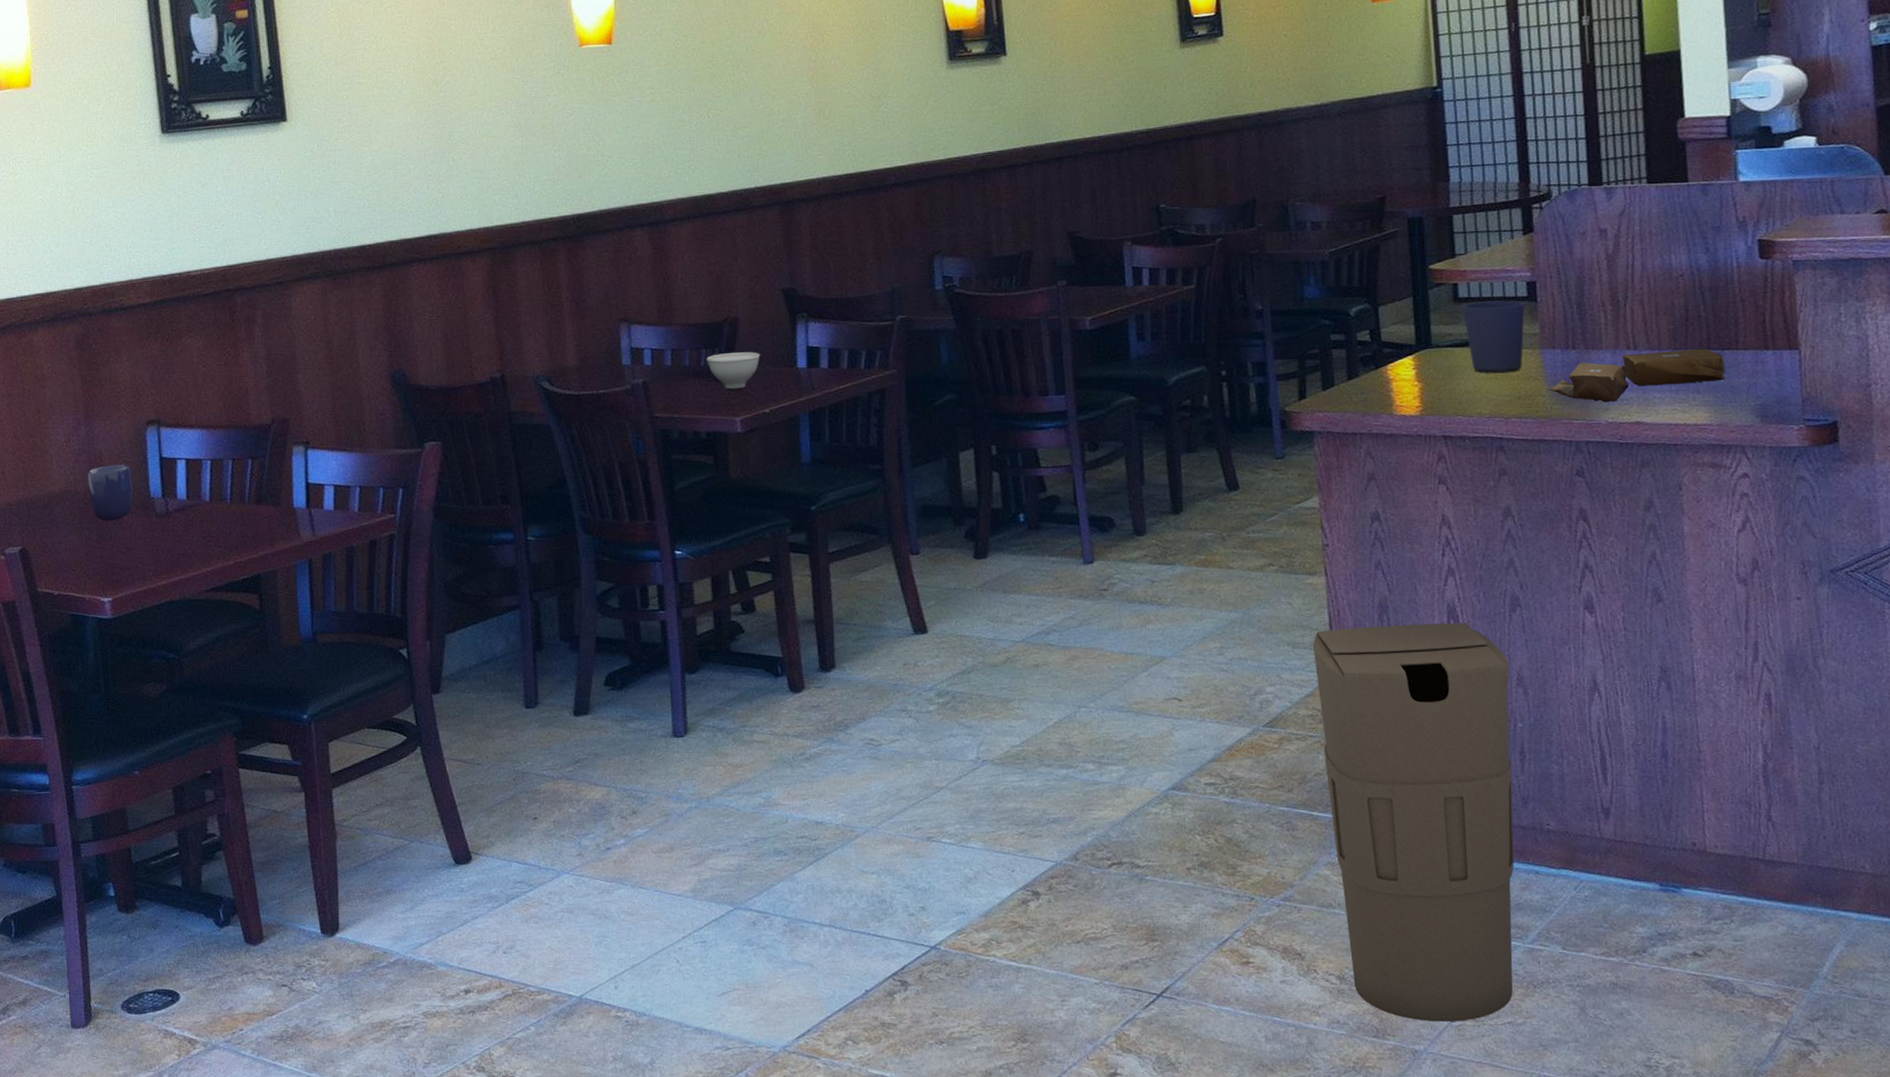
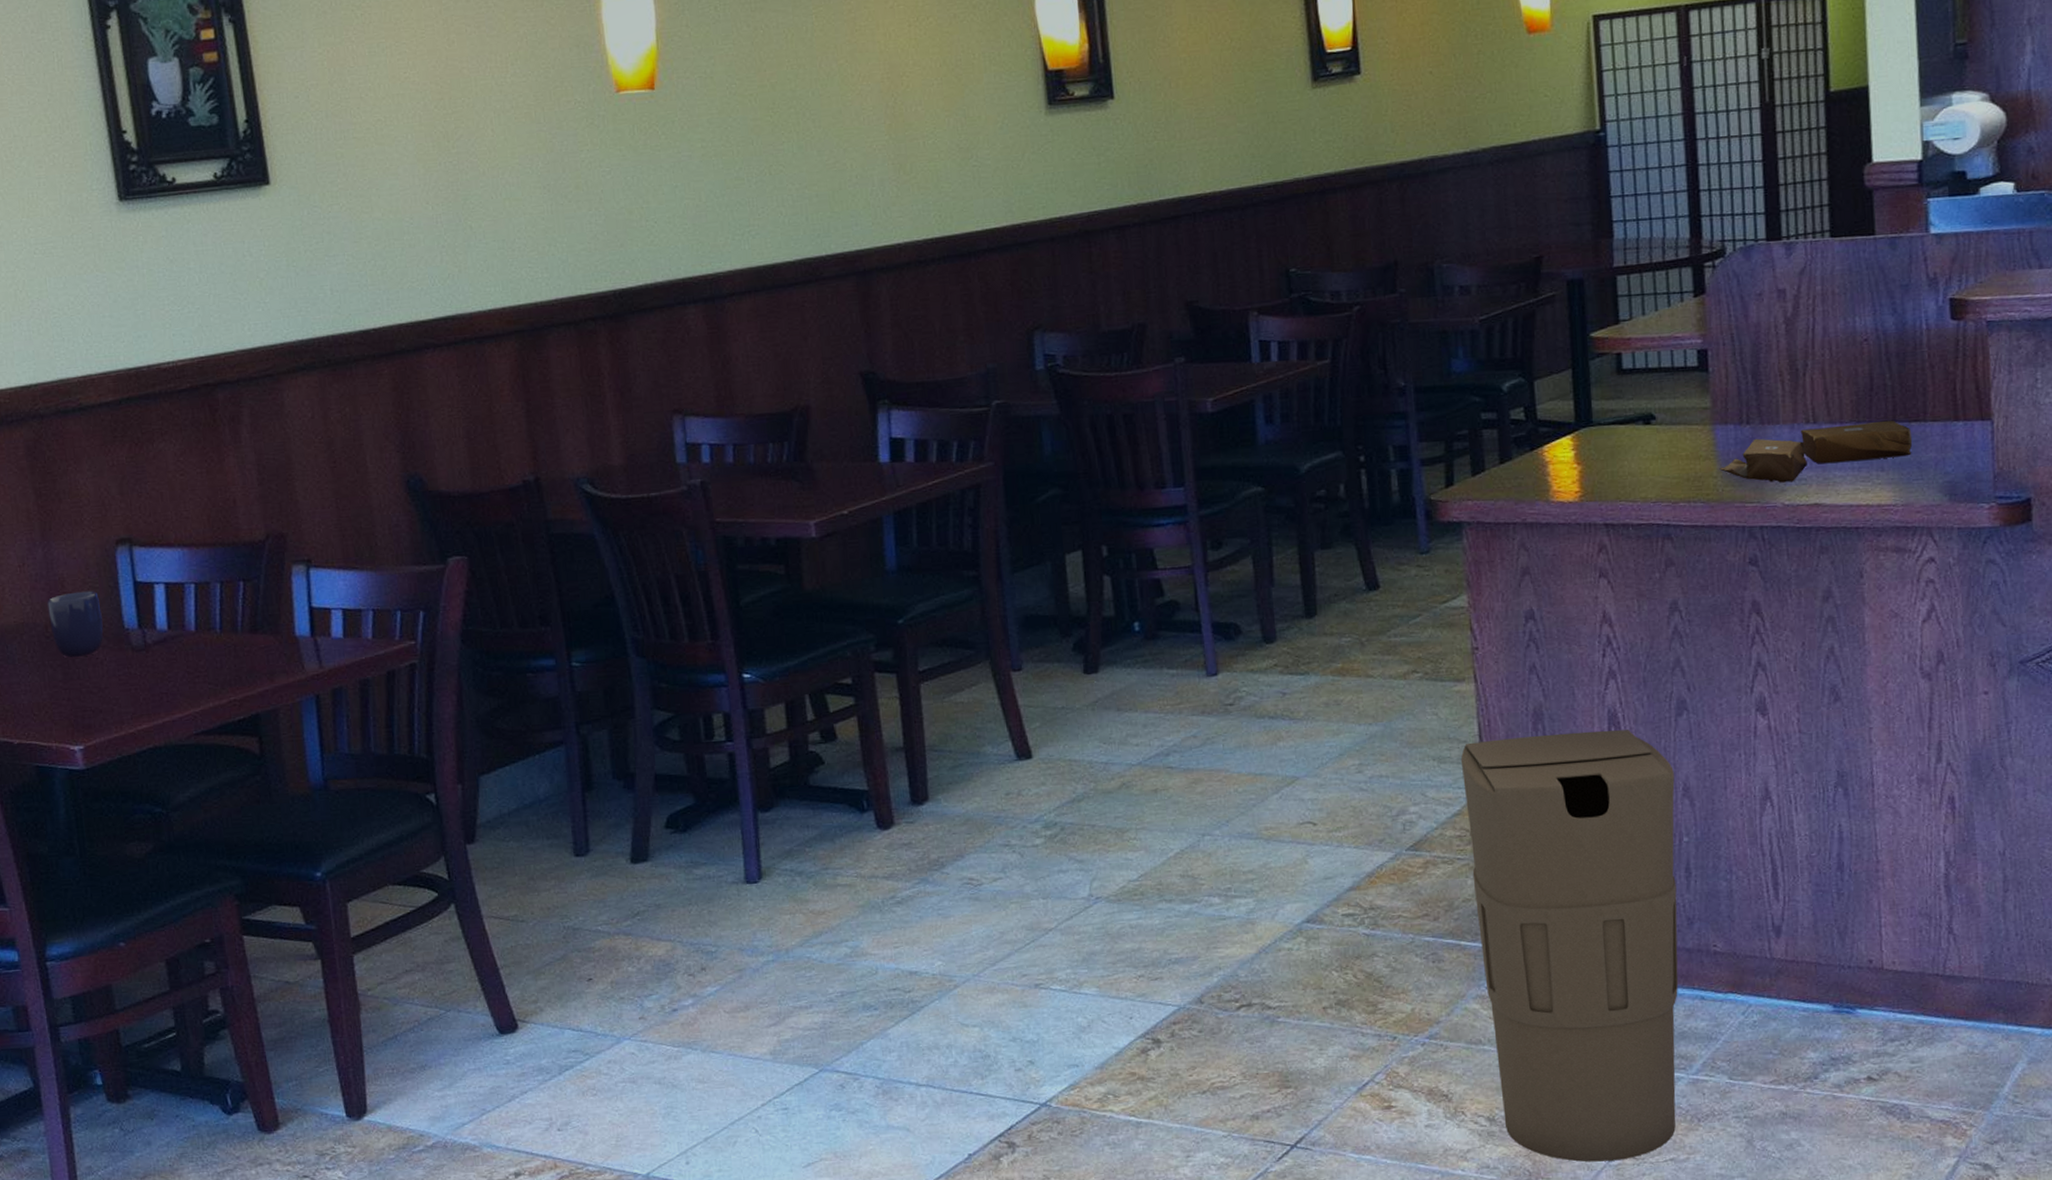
bowl: present [707,352,760,389] -> none [774,445,836,489]
dixie cup: present [1461,300,1525,373] -> none [1625,371,1695,453]

